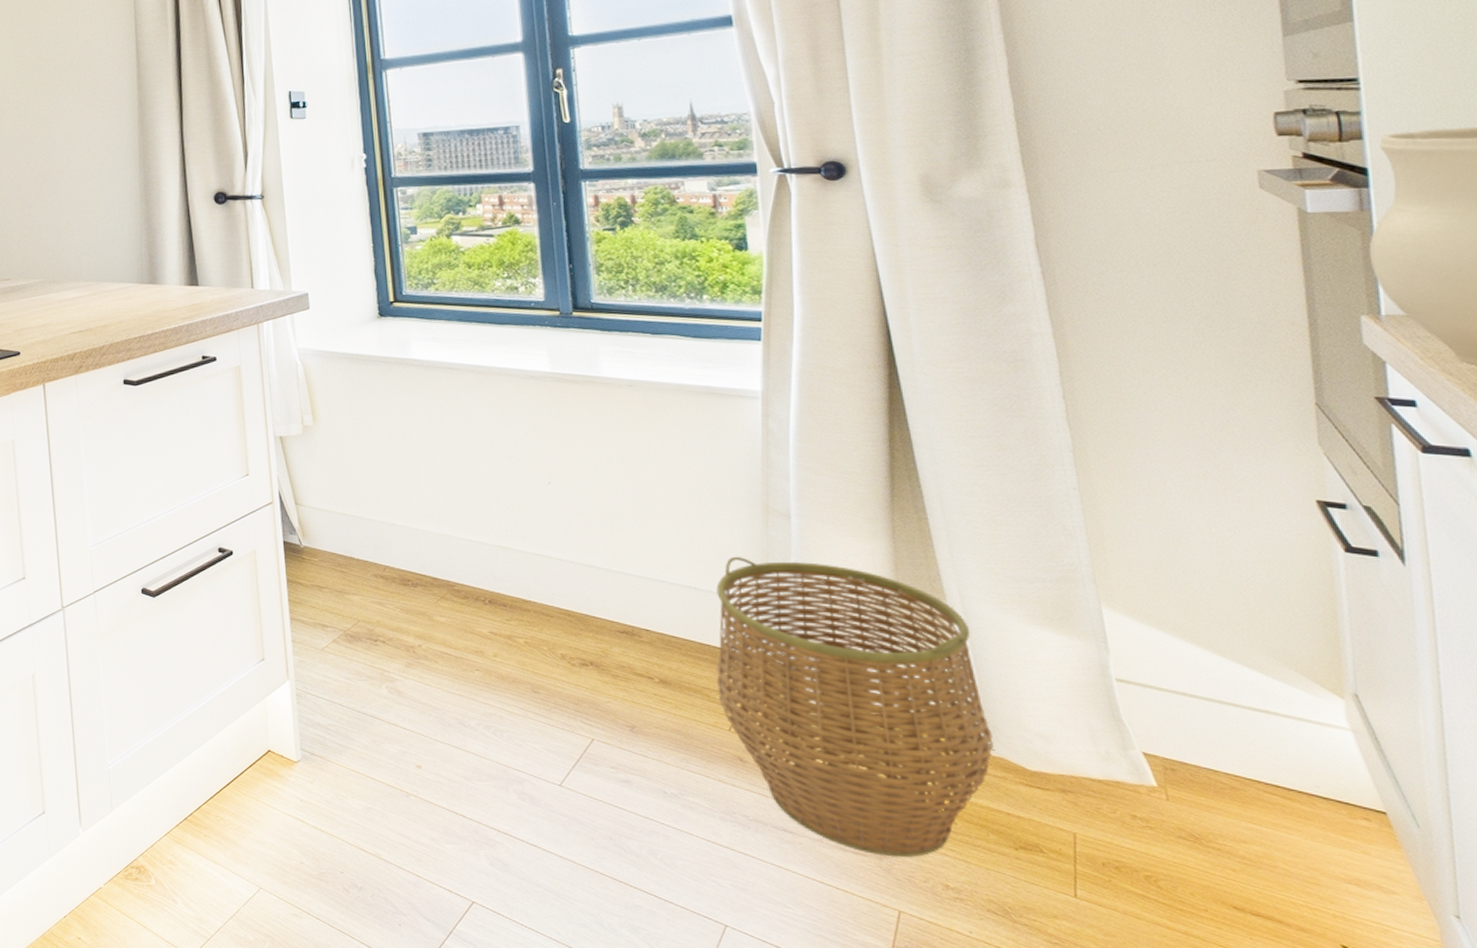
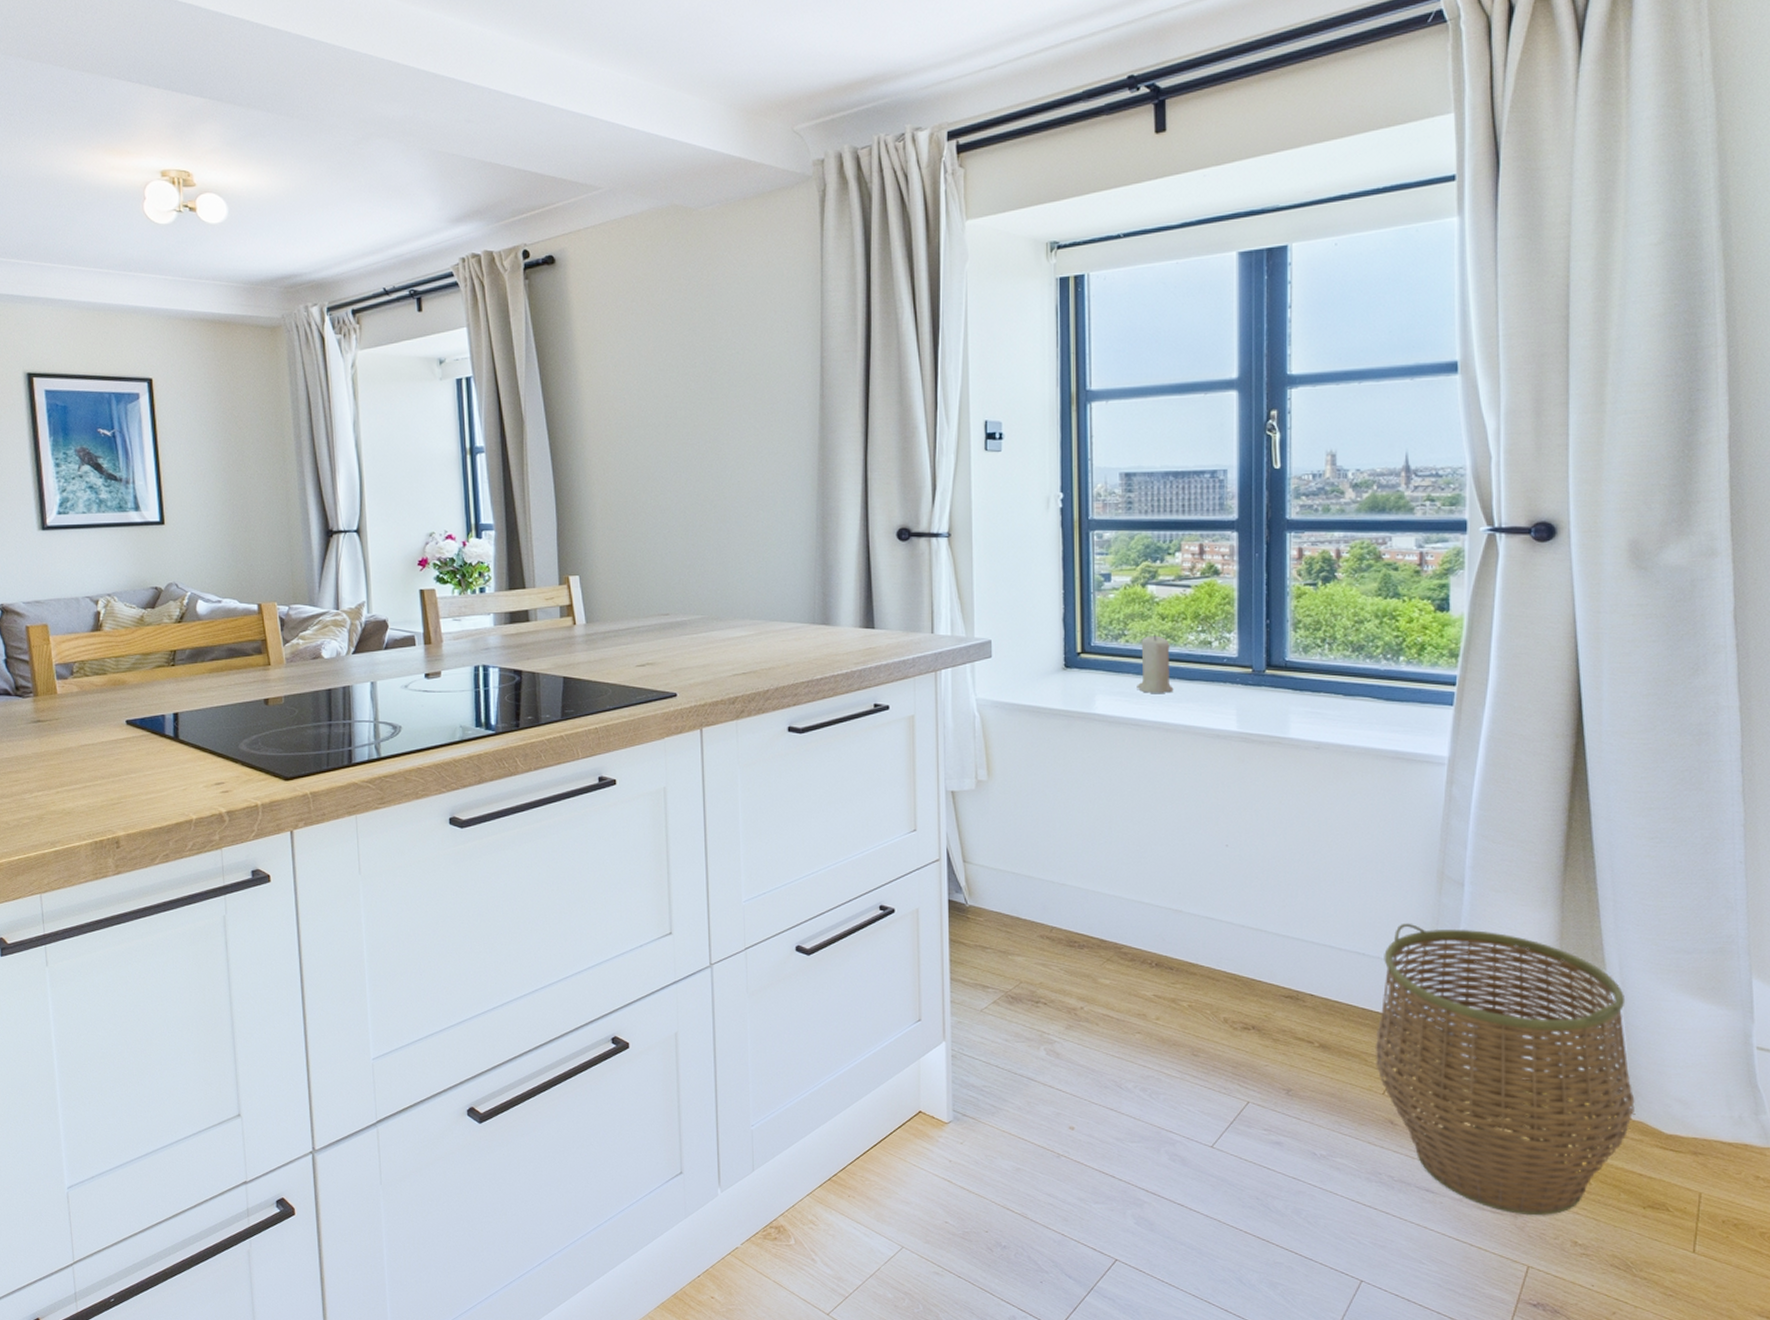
candle: none [449,282,485,338] -> present [1137,634,1174,693]

